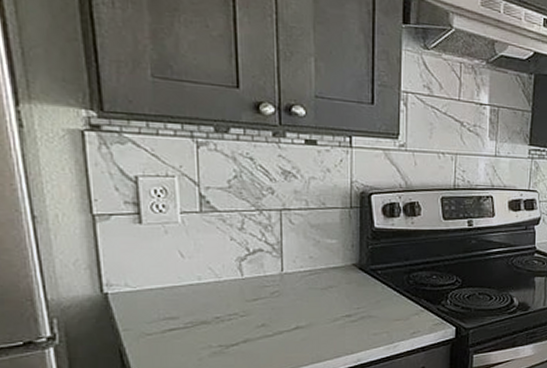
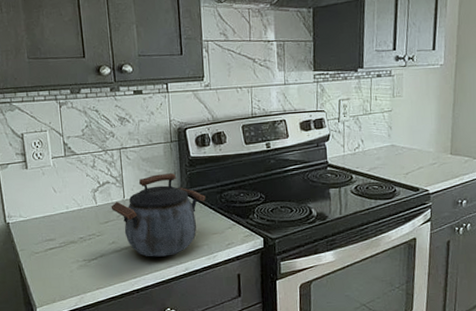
kettle: none [263,244,389,345] -> present [111,172,206,257]

